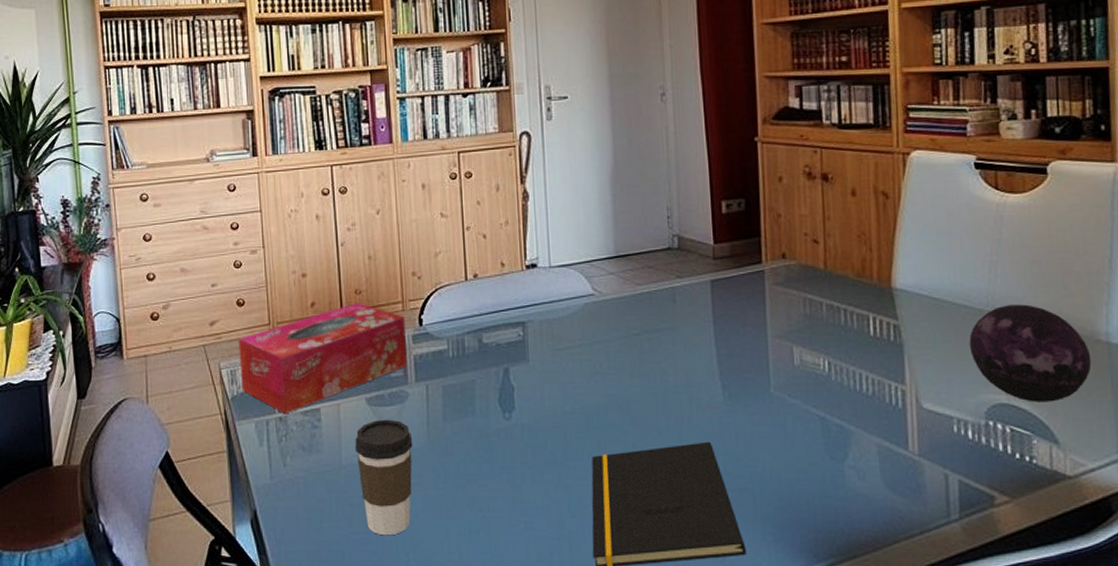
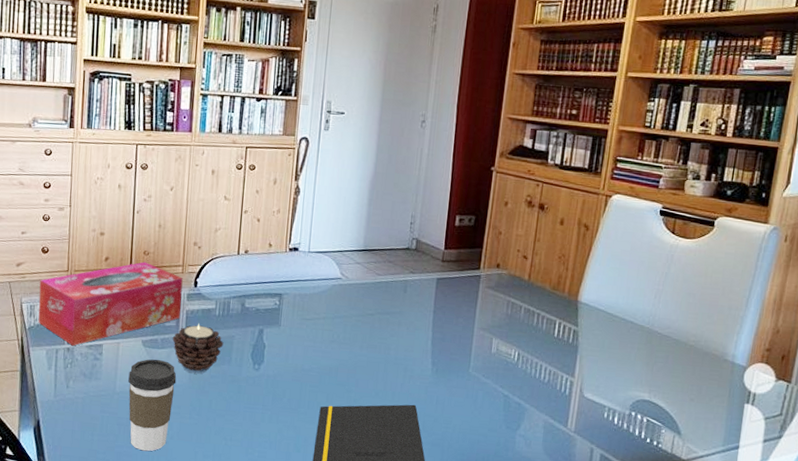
candle: none [401,369,464,432] -> present [172,323,224,374]
decorative orb: present [969,304,1092,402] -> none [628,324,718,403]

